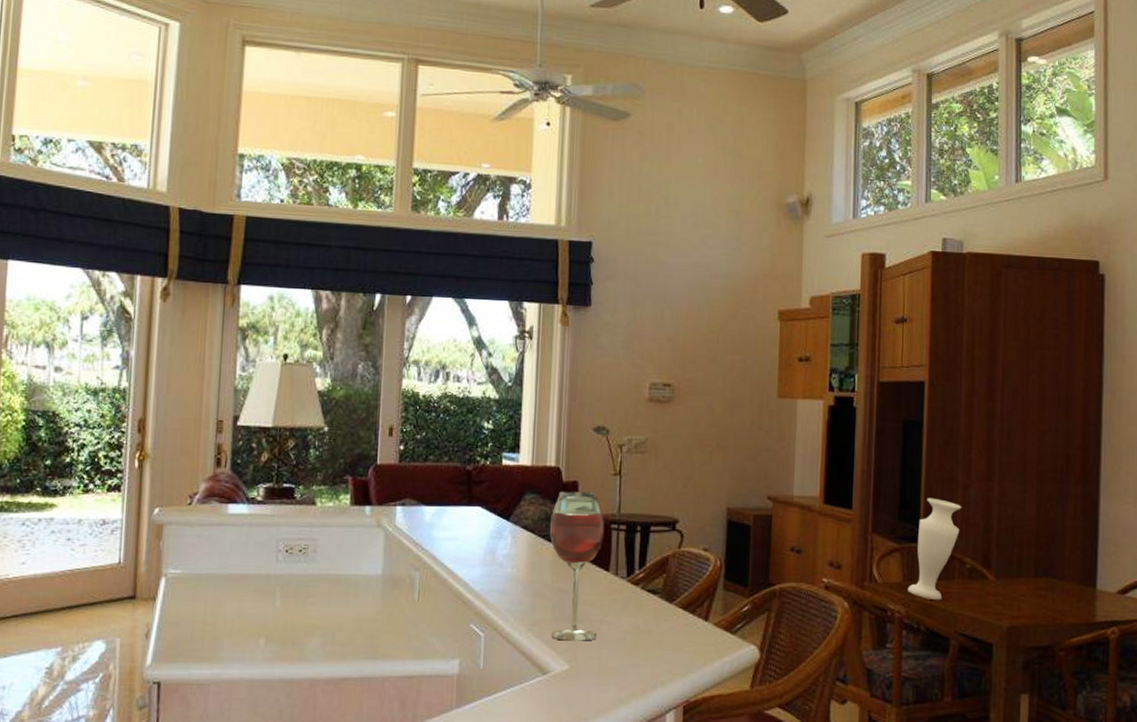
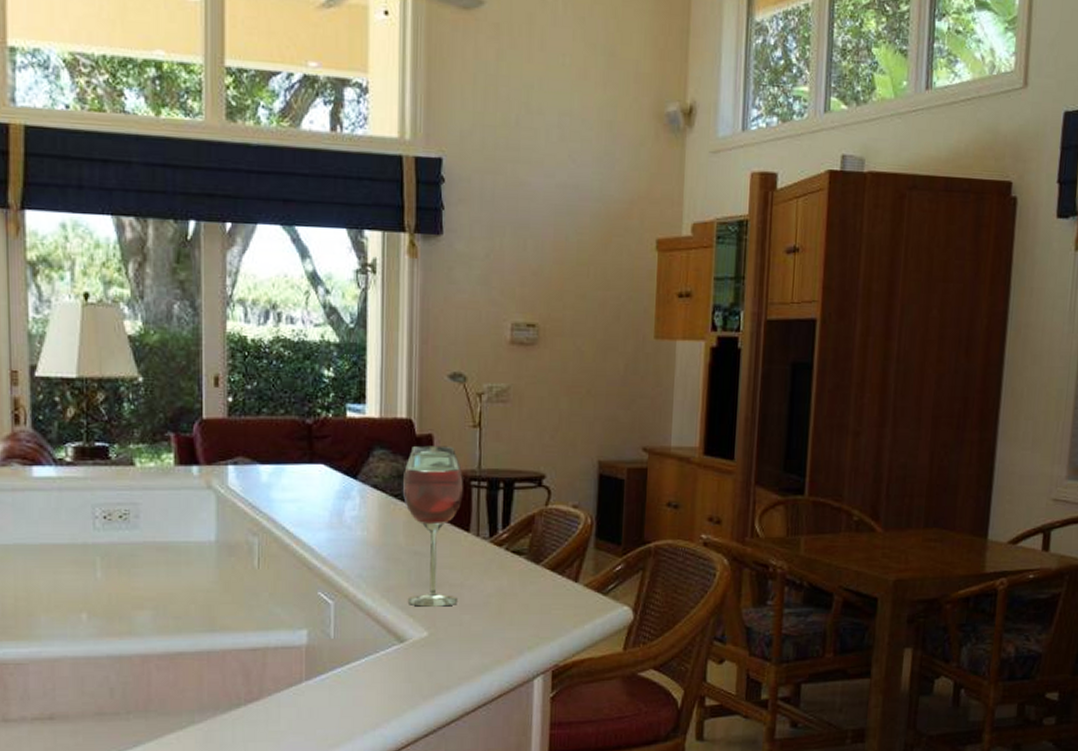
vase: present [907,497,962,601] -> none [791,446,851,555]

